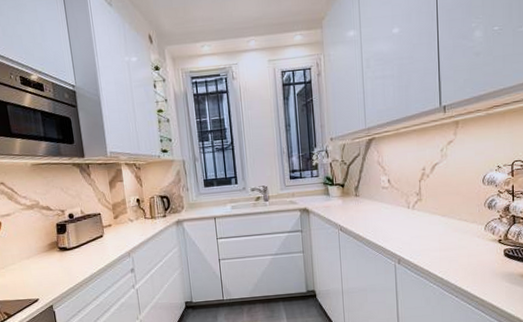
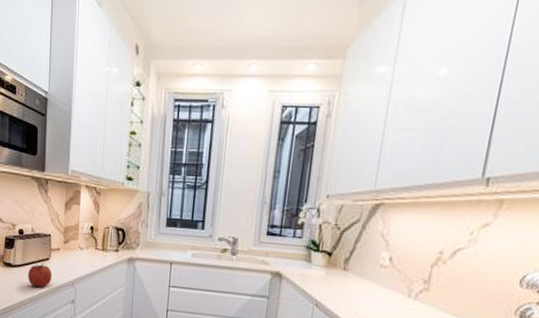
apple: none [84,241,108,265] -> present [28,263,52,288]

